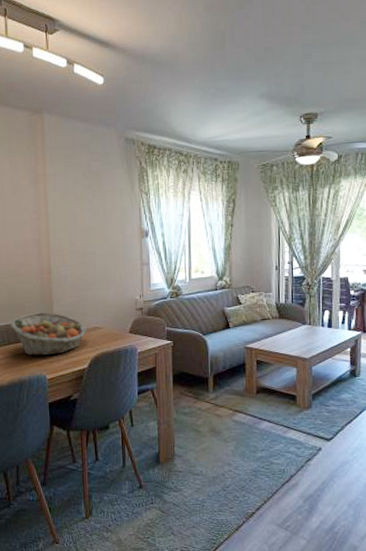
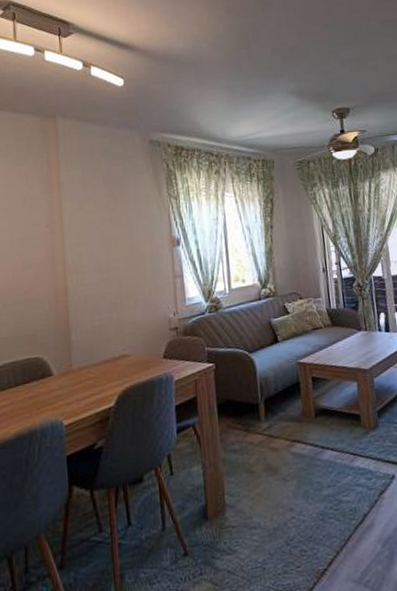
fruit basket: present [10,312,87,356] -> none [17,341,112,398]

